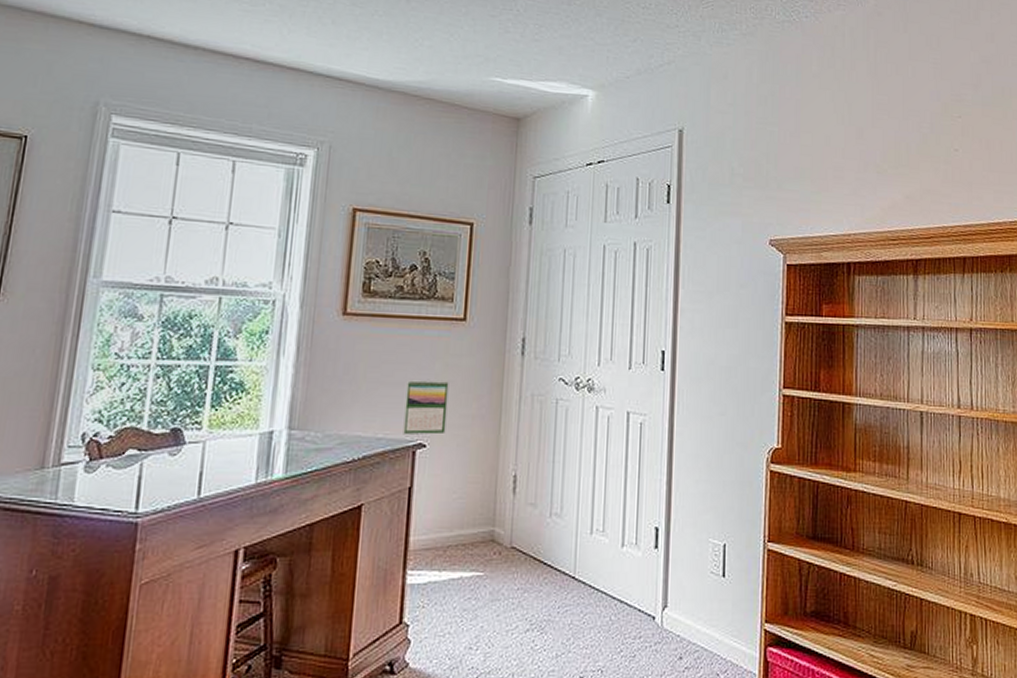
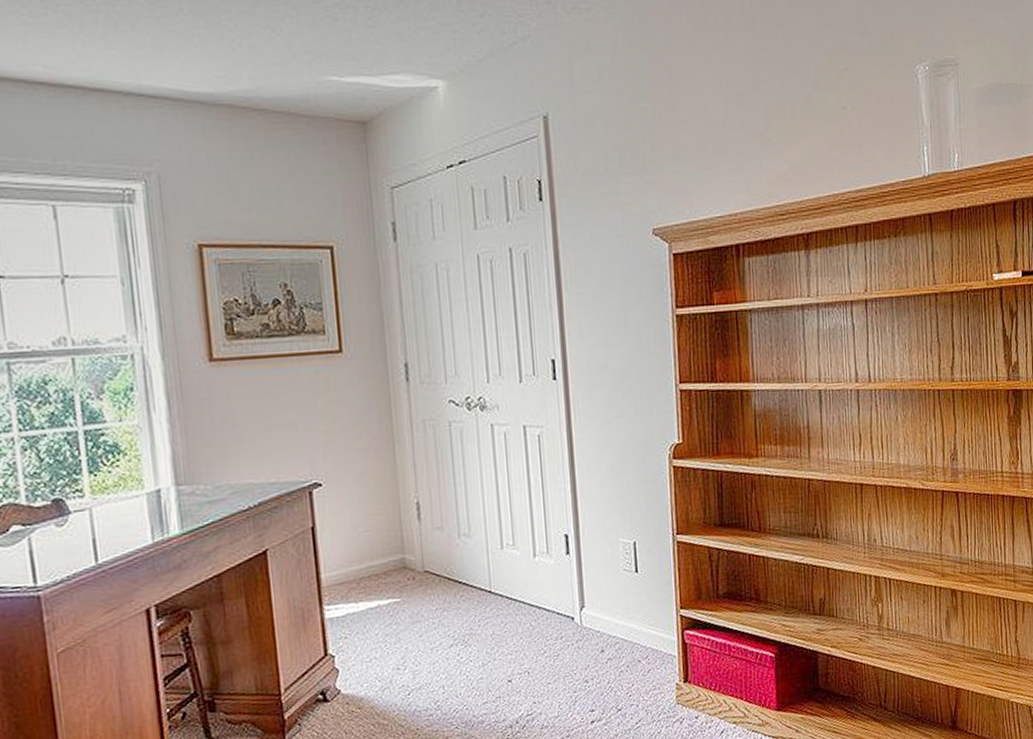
calendar: present [403,379,449,435] -> none [291,416,340,476]

